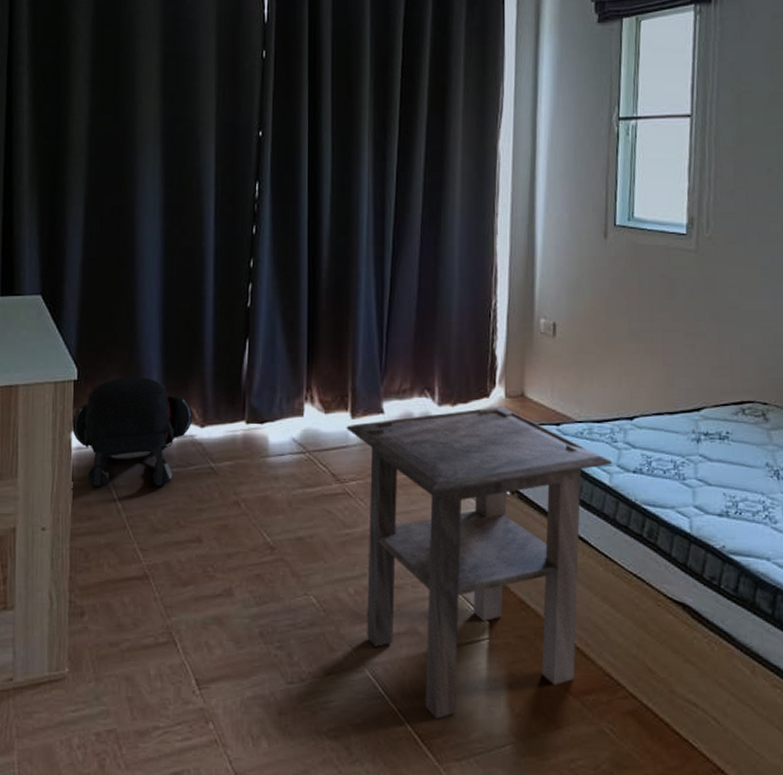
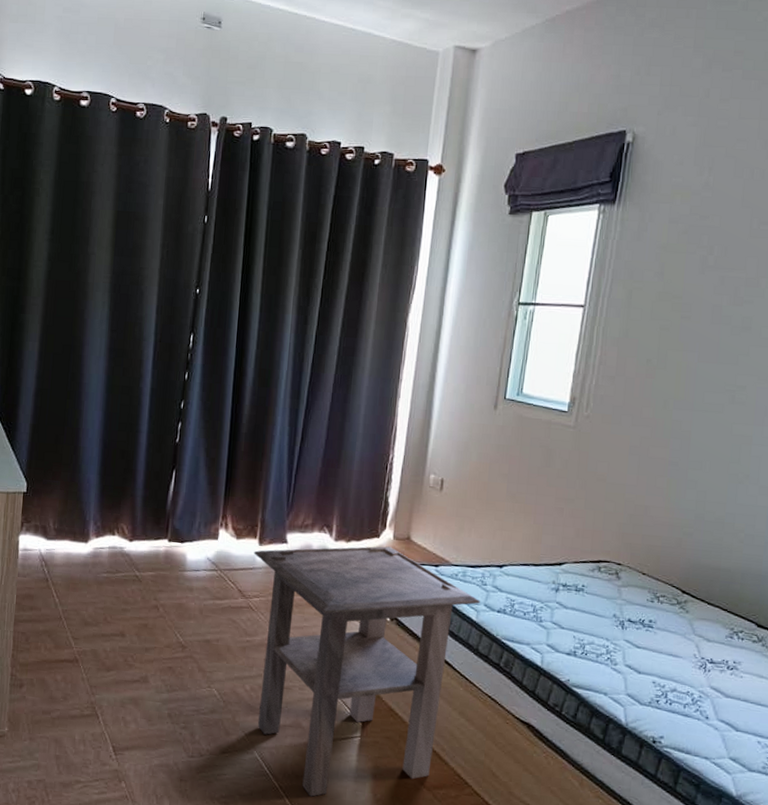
backpack: present [72,377,193,486] -> none [20,493,124,587]

